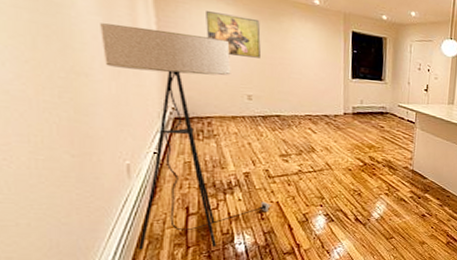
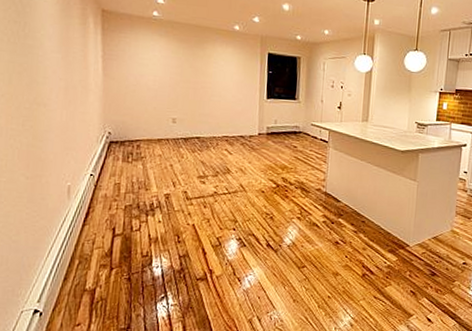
floor lamp: present [100,23,271,250] -> none [59,59,188,270]
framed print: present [206,11,261,58] -> none [141,43,187,83]

